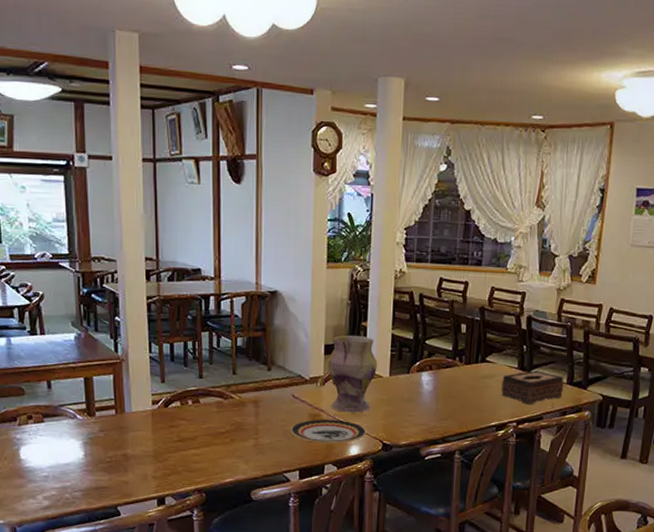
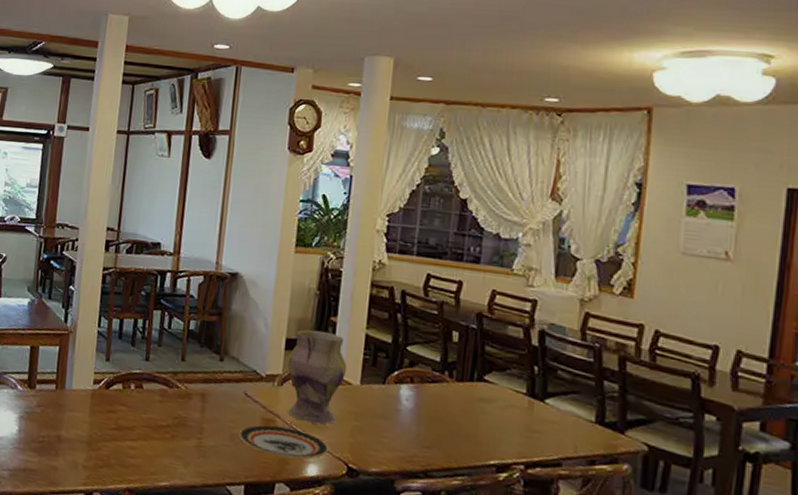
tissue box: present [501,370,565,405] -> none [504,399,592,445]

